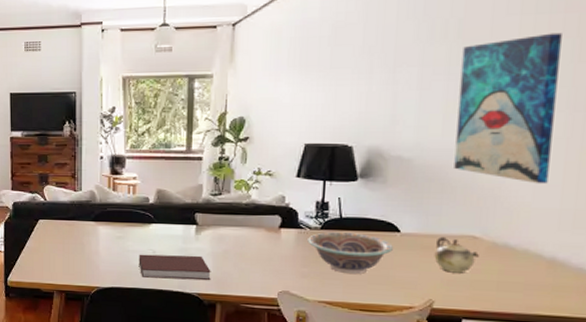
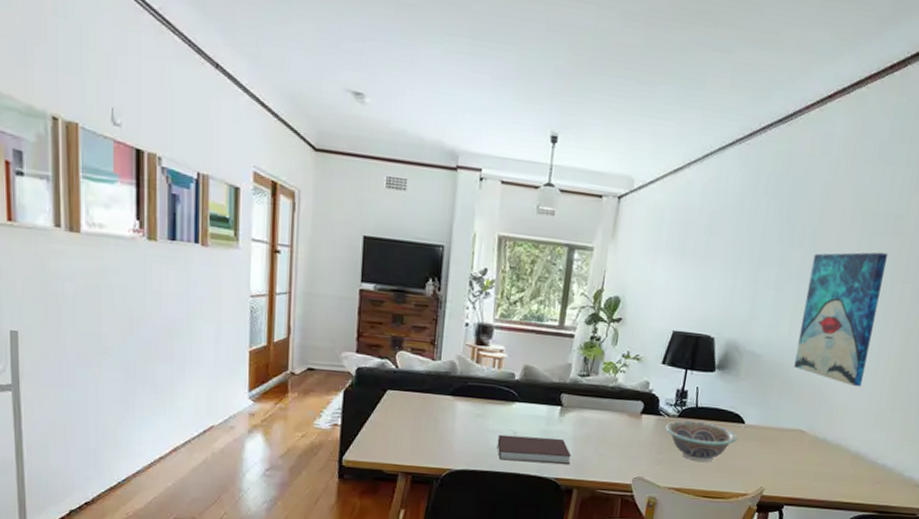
teapot: present [434,236,479,273] -> none [769,429,804,464]

